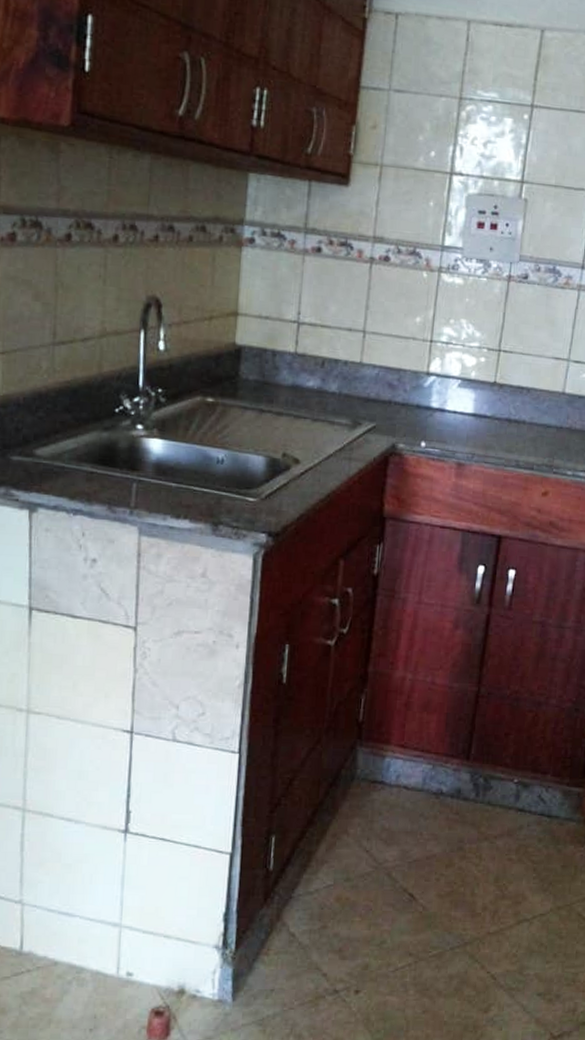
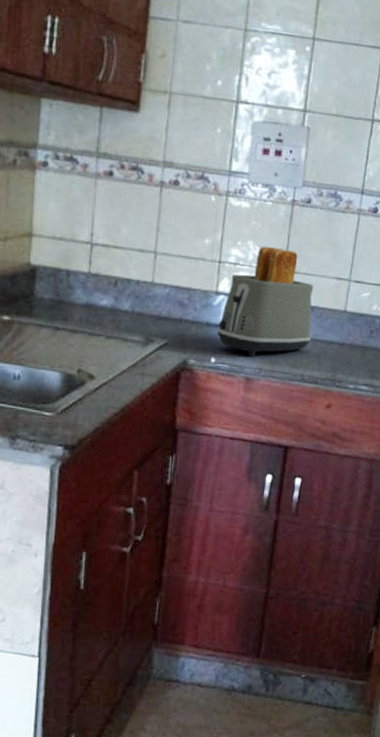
toaster: none [428,324,530,441] -> present [217,246,314,357]

